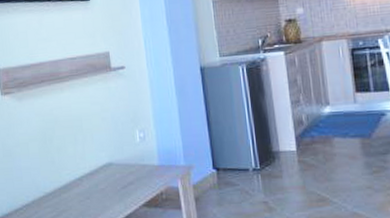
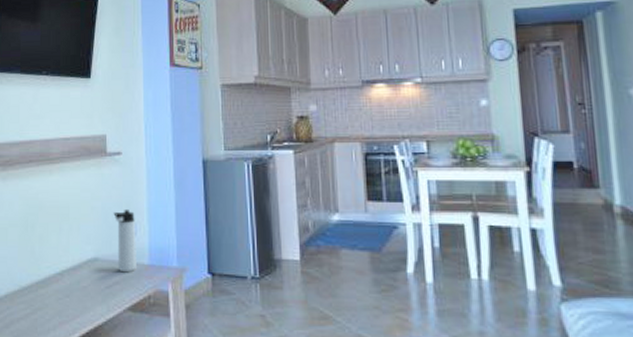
thermos bottle: none [122,118,148,174] -> present [113,210,137,273]

